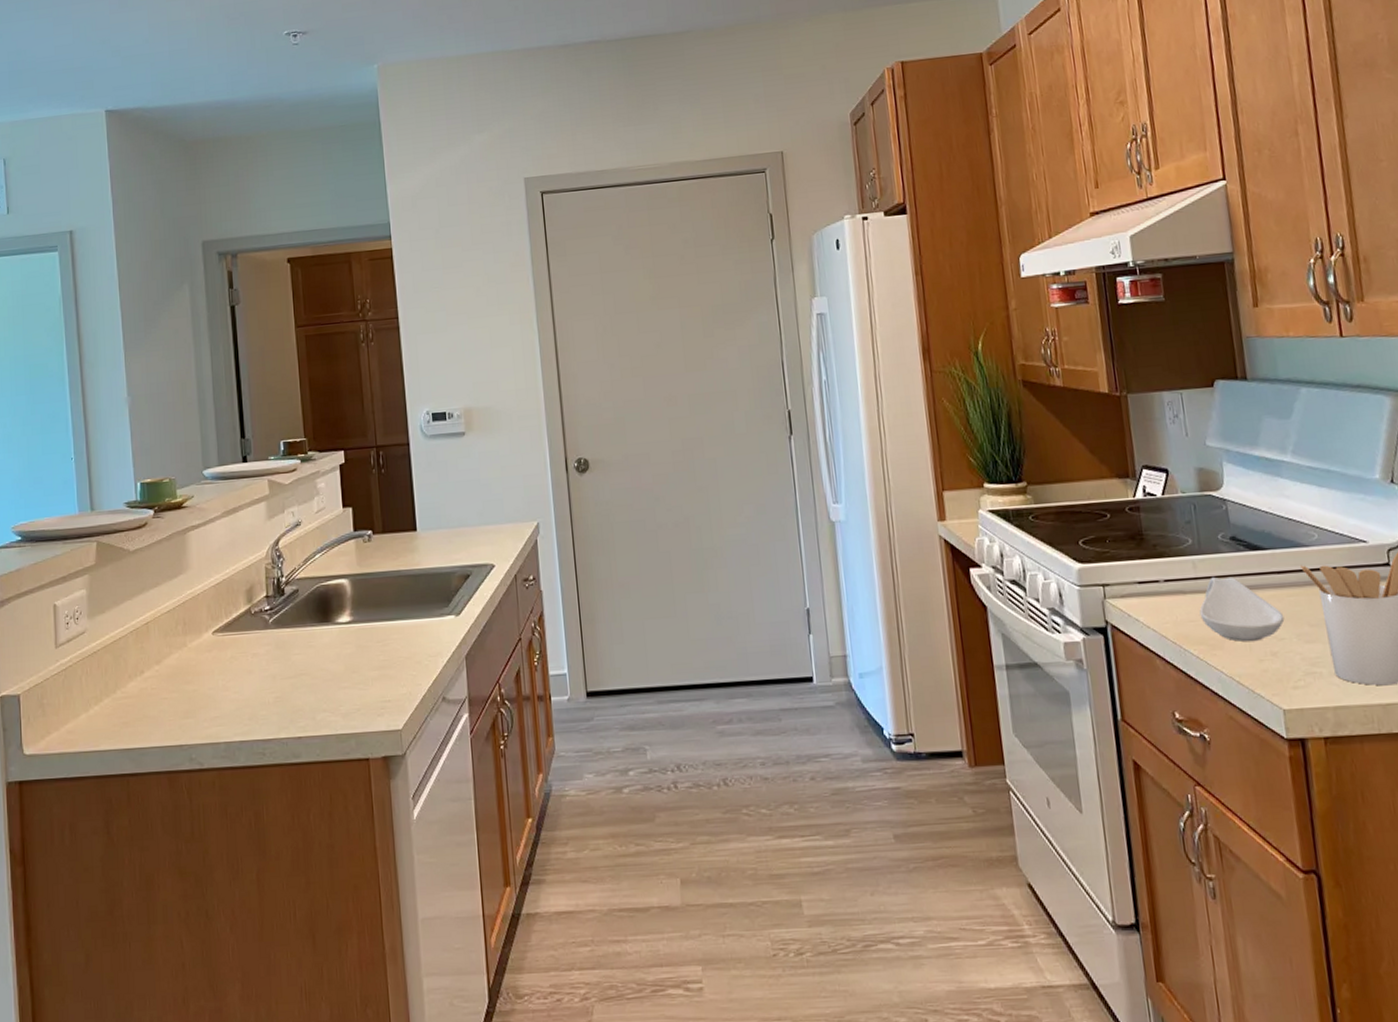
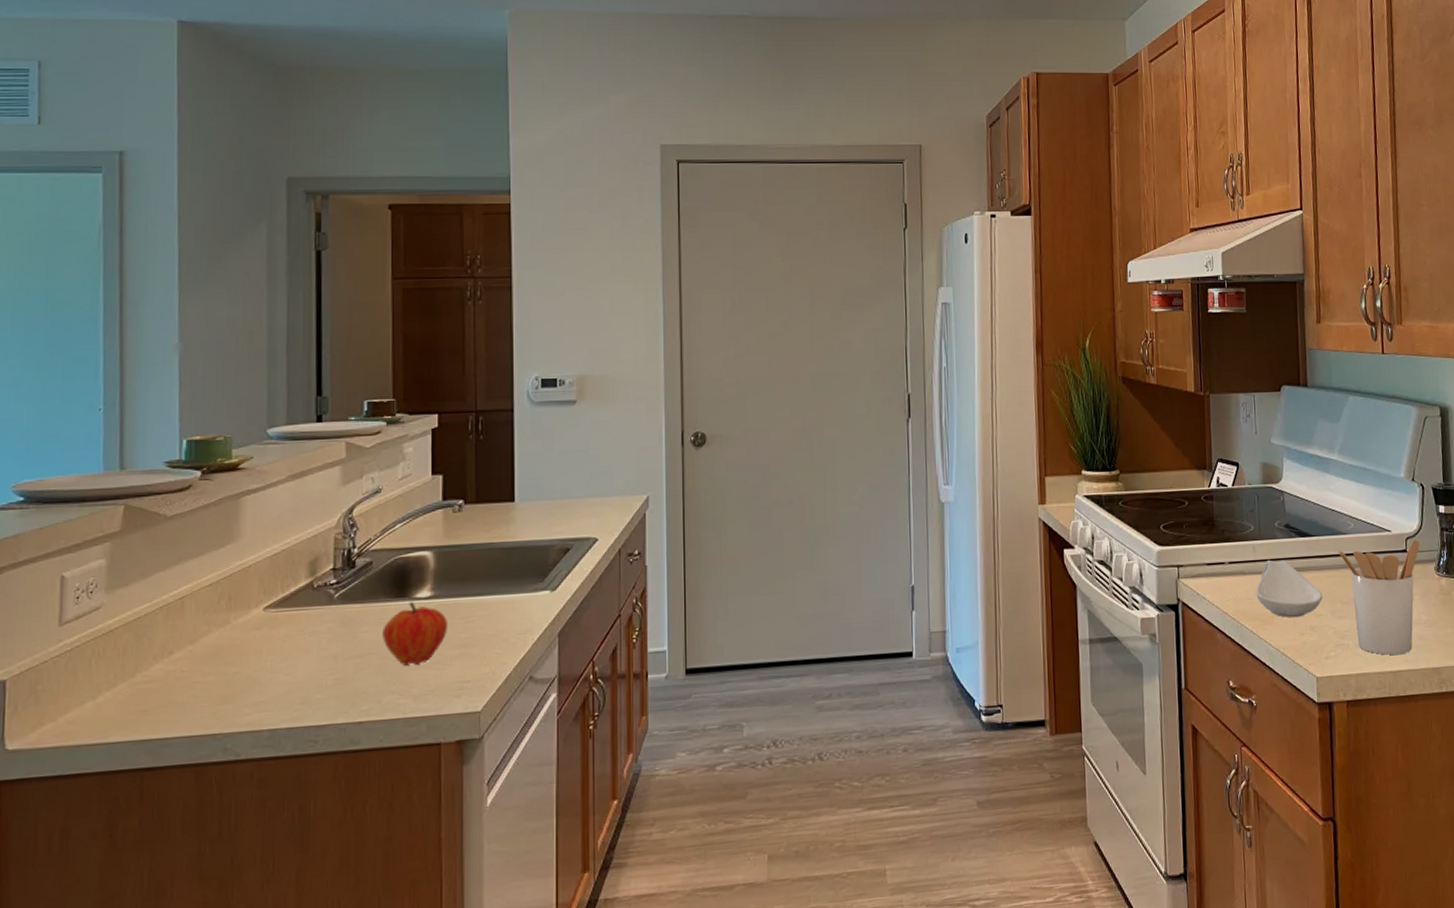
fruit: none [311,626,368,686] -> present [382,601,449,666]

